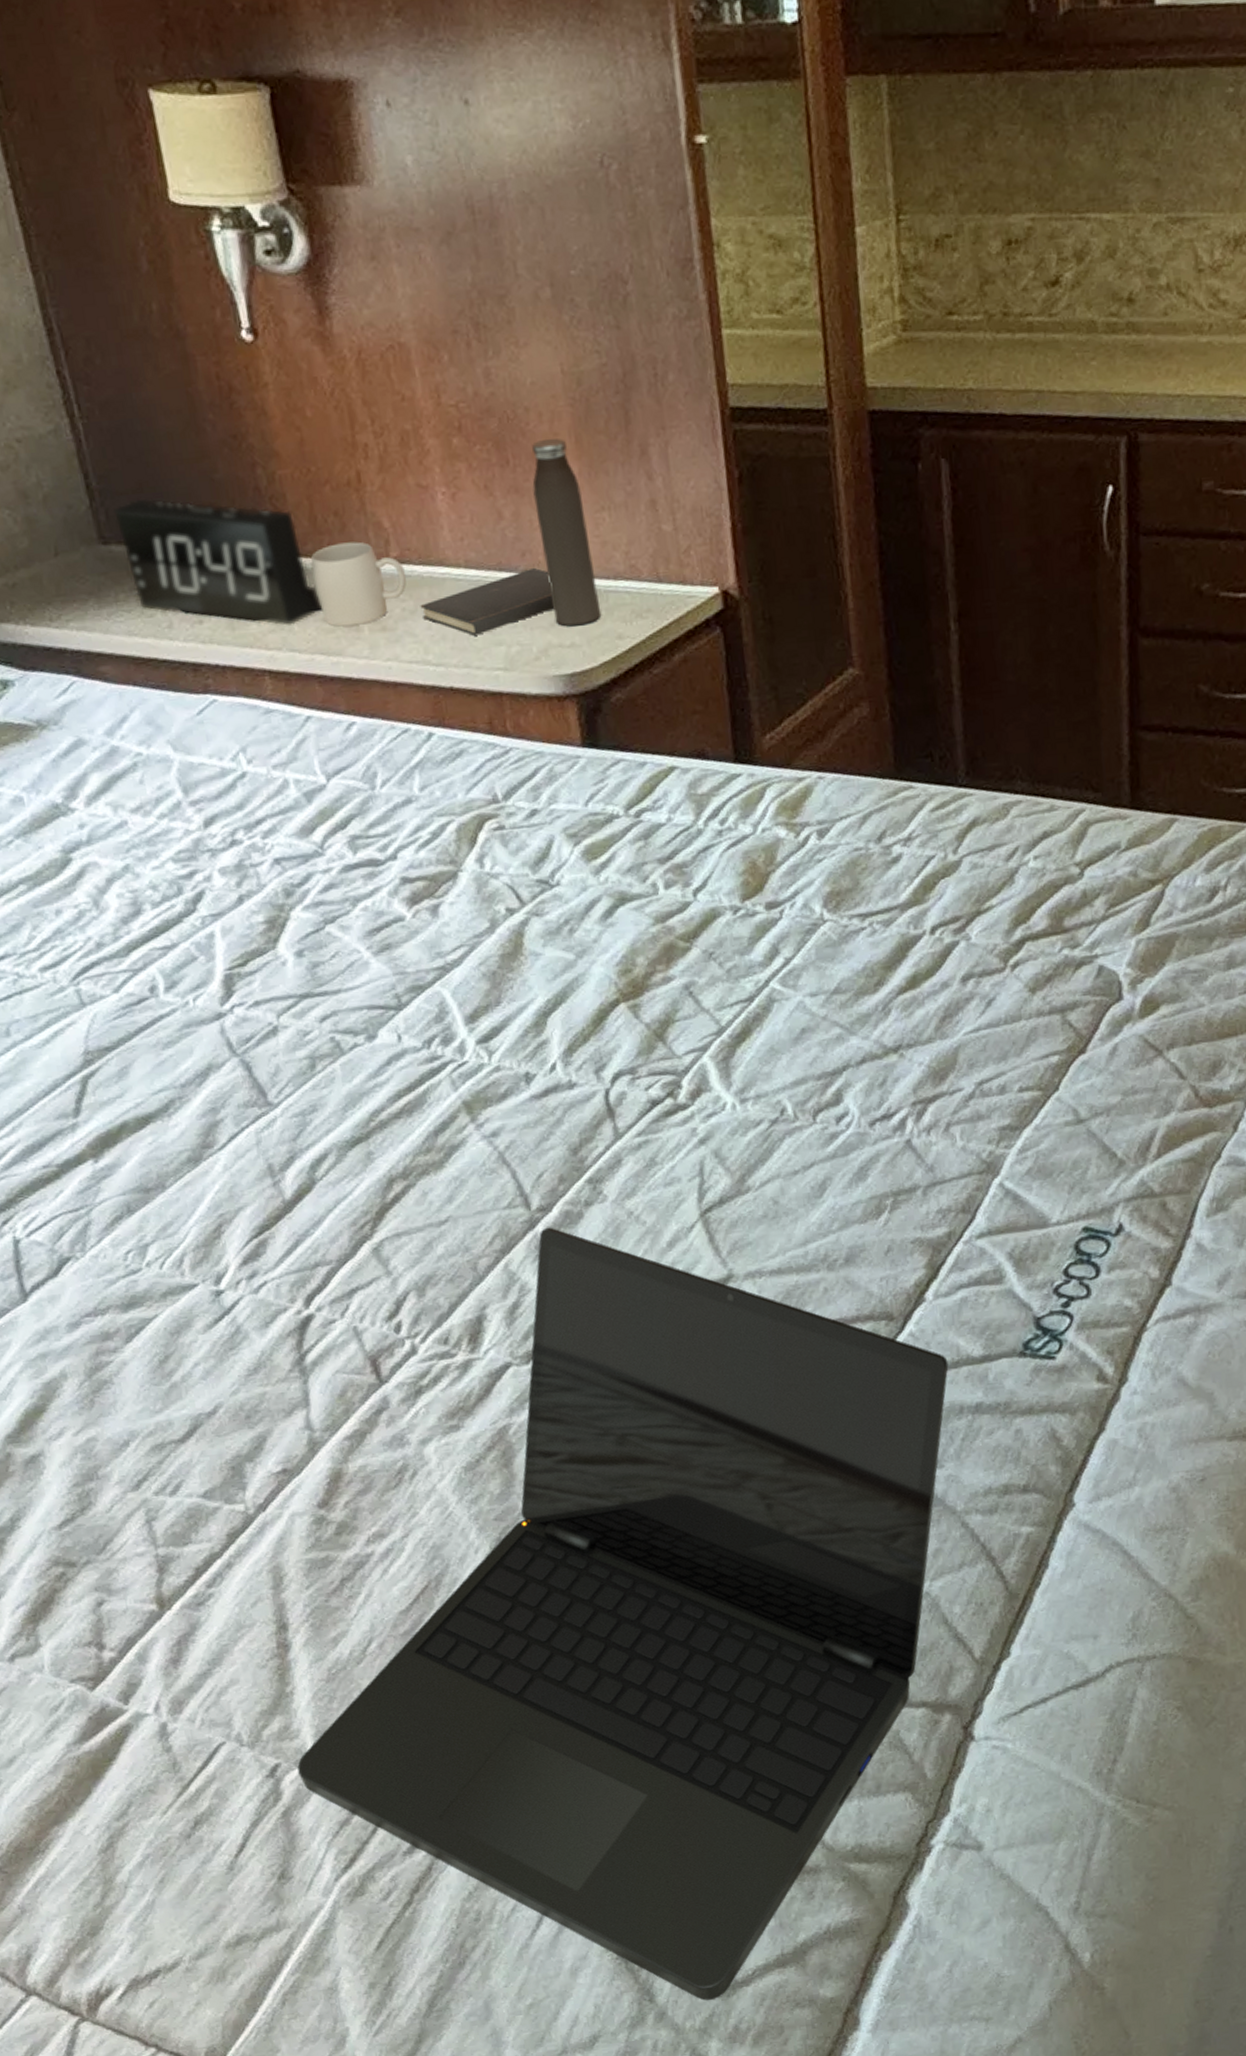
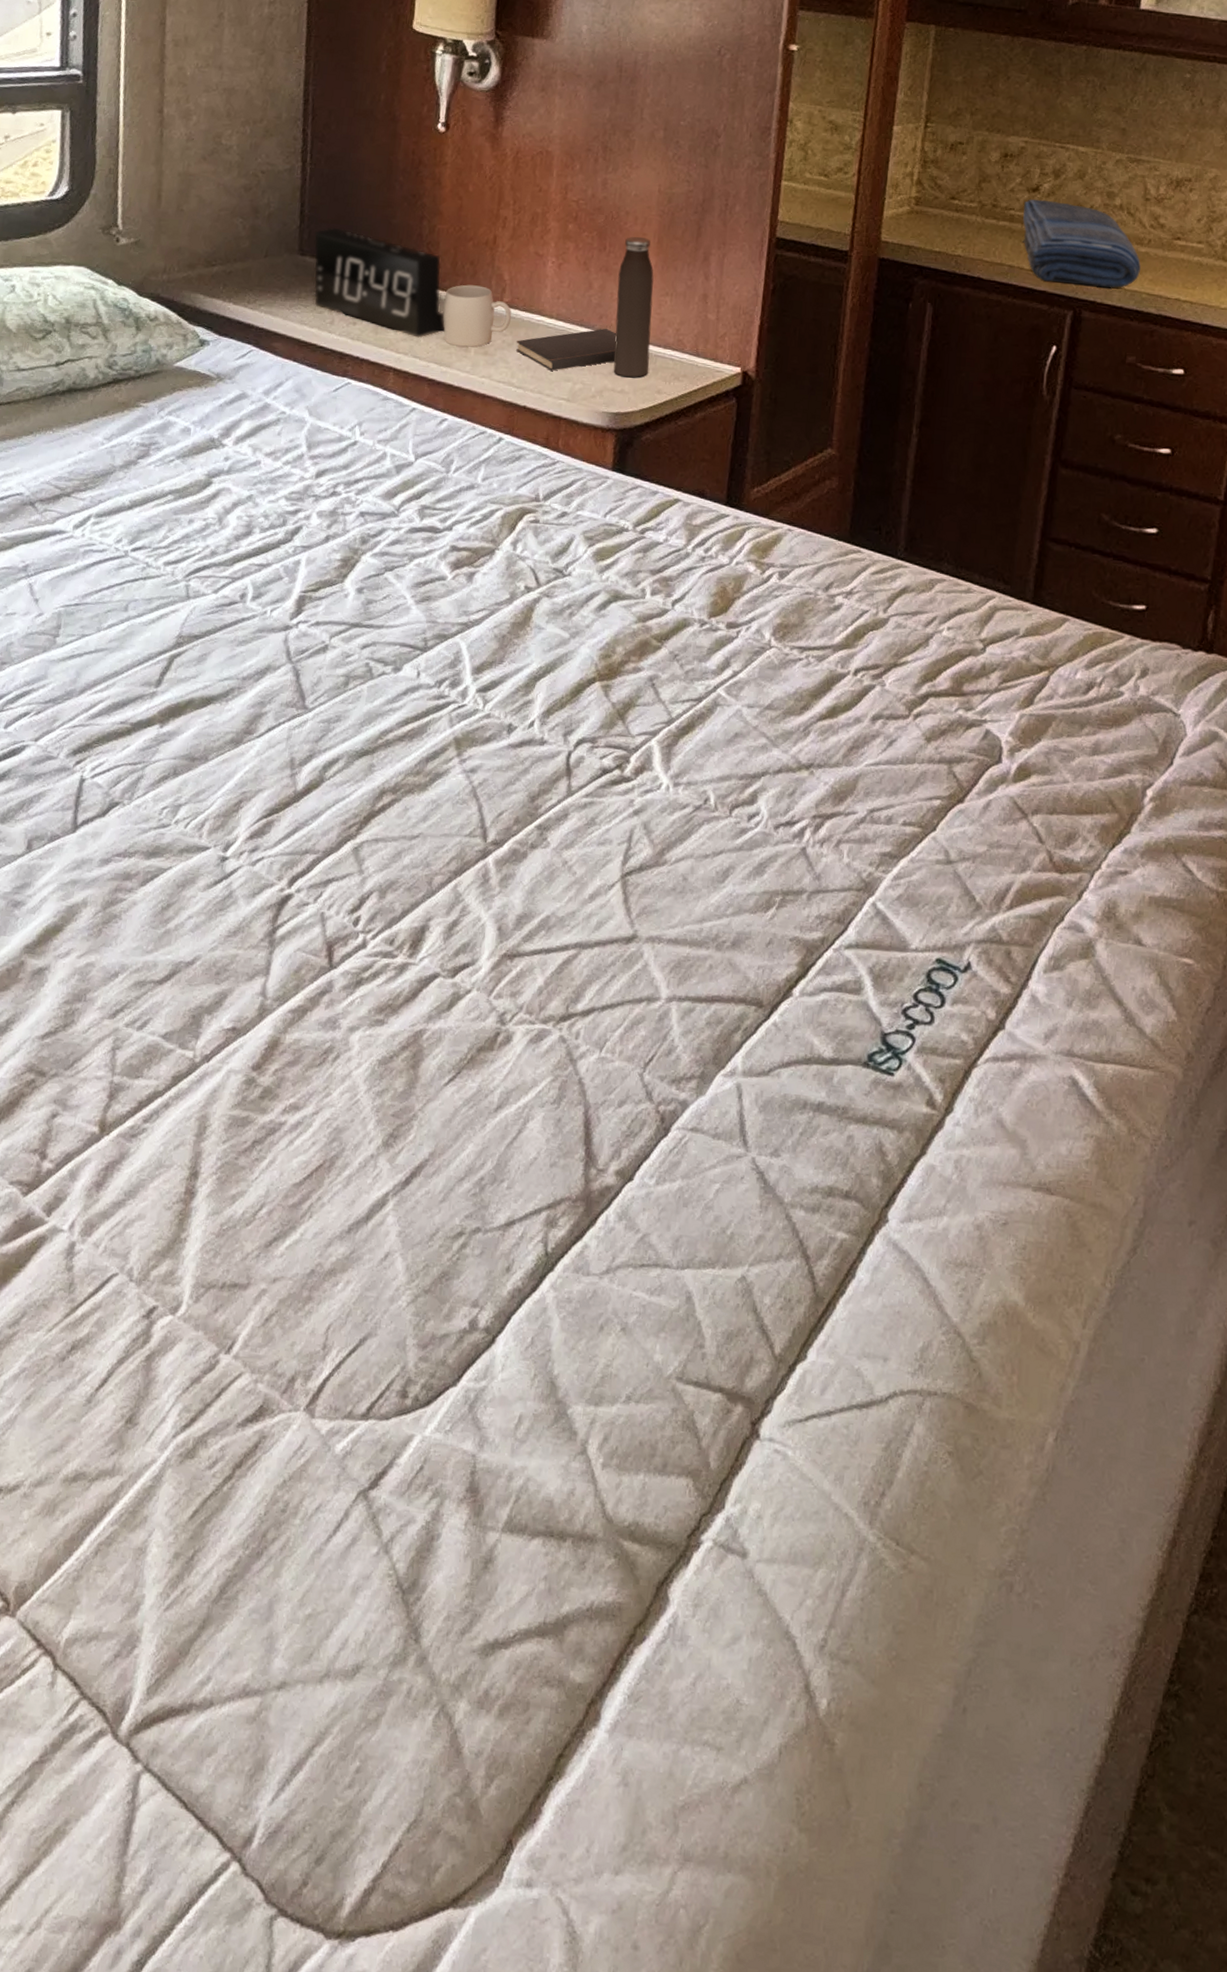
laptop: present [297,1227,949,2001] -> none [170,860,802,1655]
towel: none [1043,293,1204,404] -> present [1023,198,1141,288]

